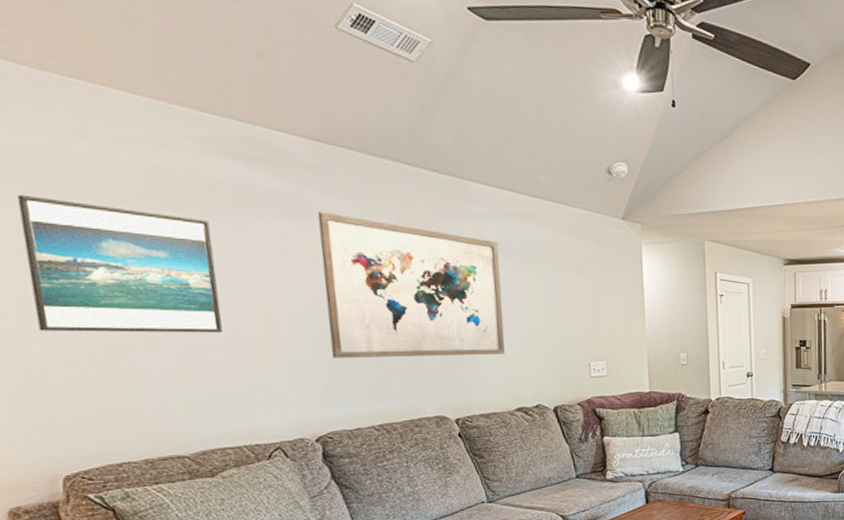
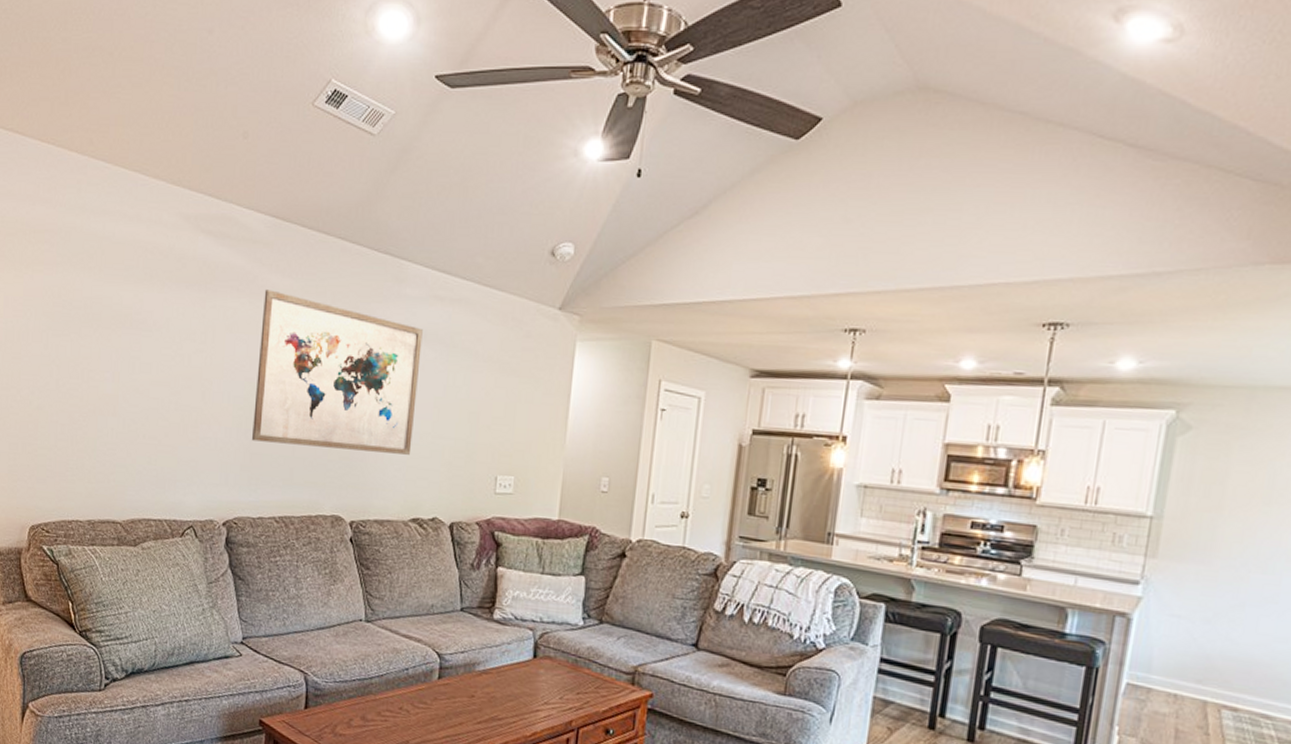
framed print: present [16,194,223,333] -> none [40,266,177,404]

